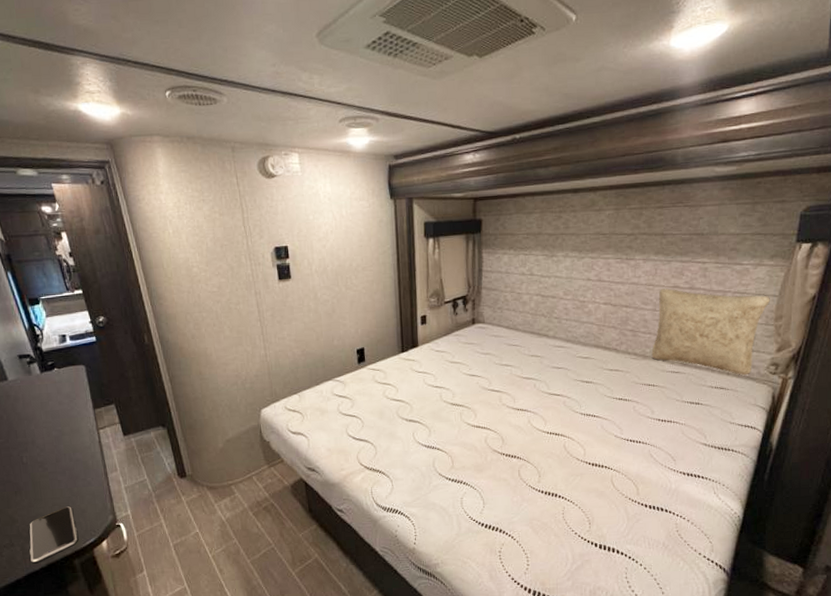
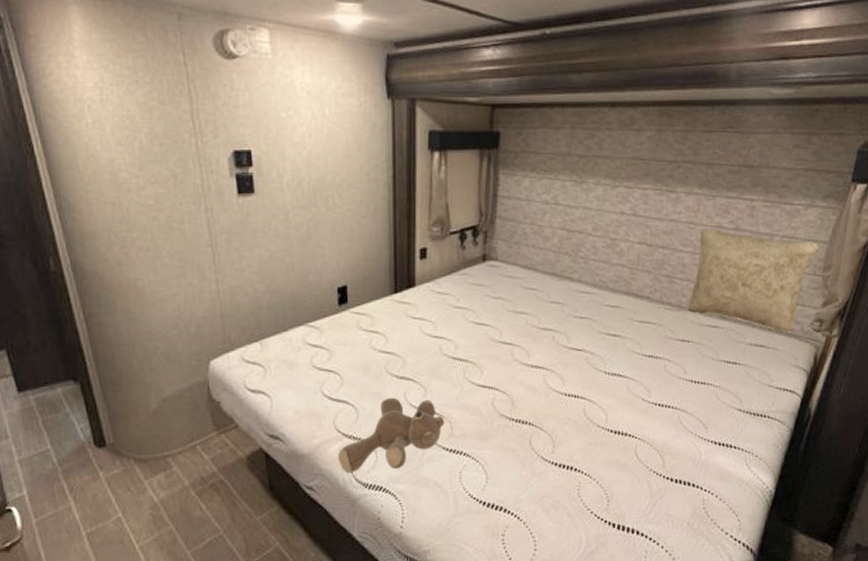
stuffed bear: none [361,436,447,498] -> present [337,397,445,473]

